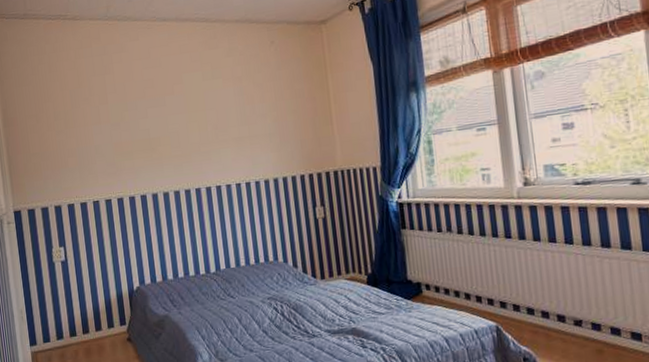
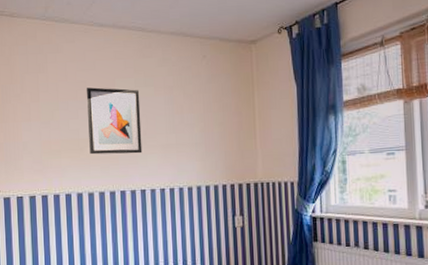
wall art: none [153,83,215,154] -> present [86,87,143,155]

